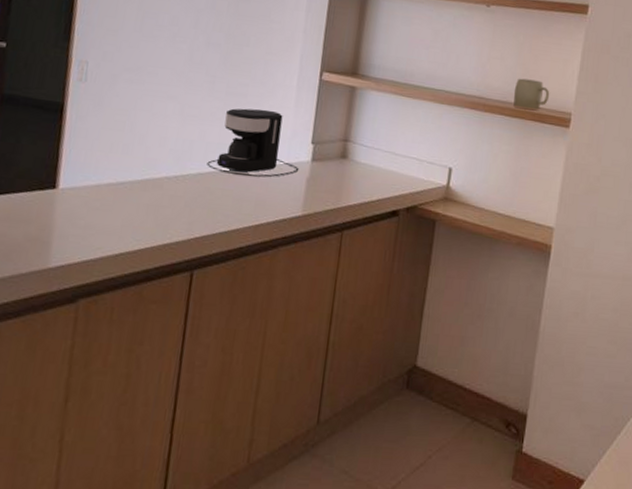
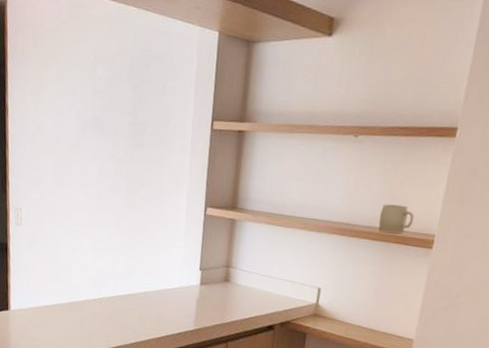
coffee maker: present [207,108,300,178] -> none [117,242,191,299]

